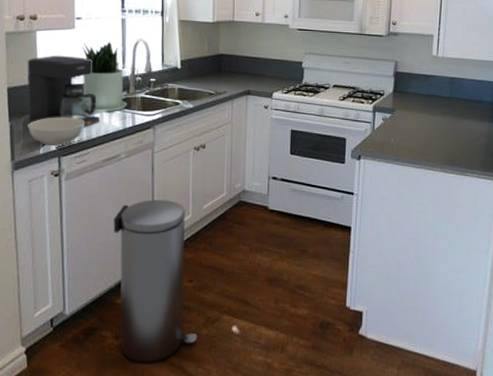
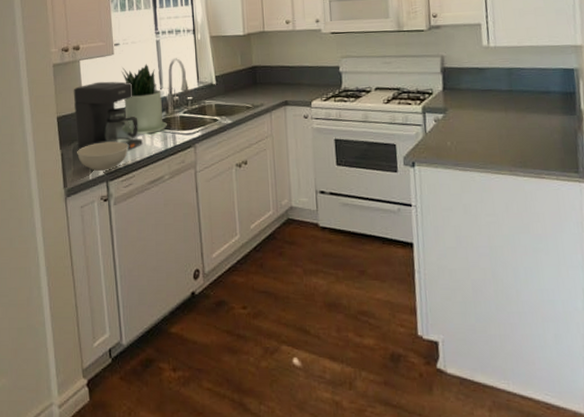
pedal bin: present [113,200,198,364] -> none [162,221,257,400]

